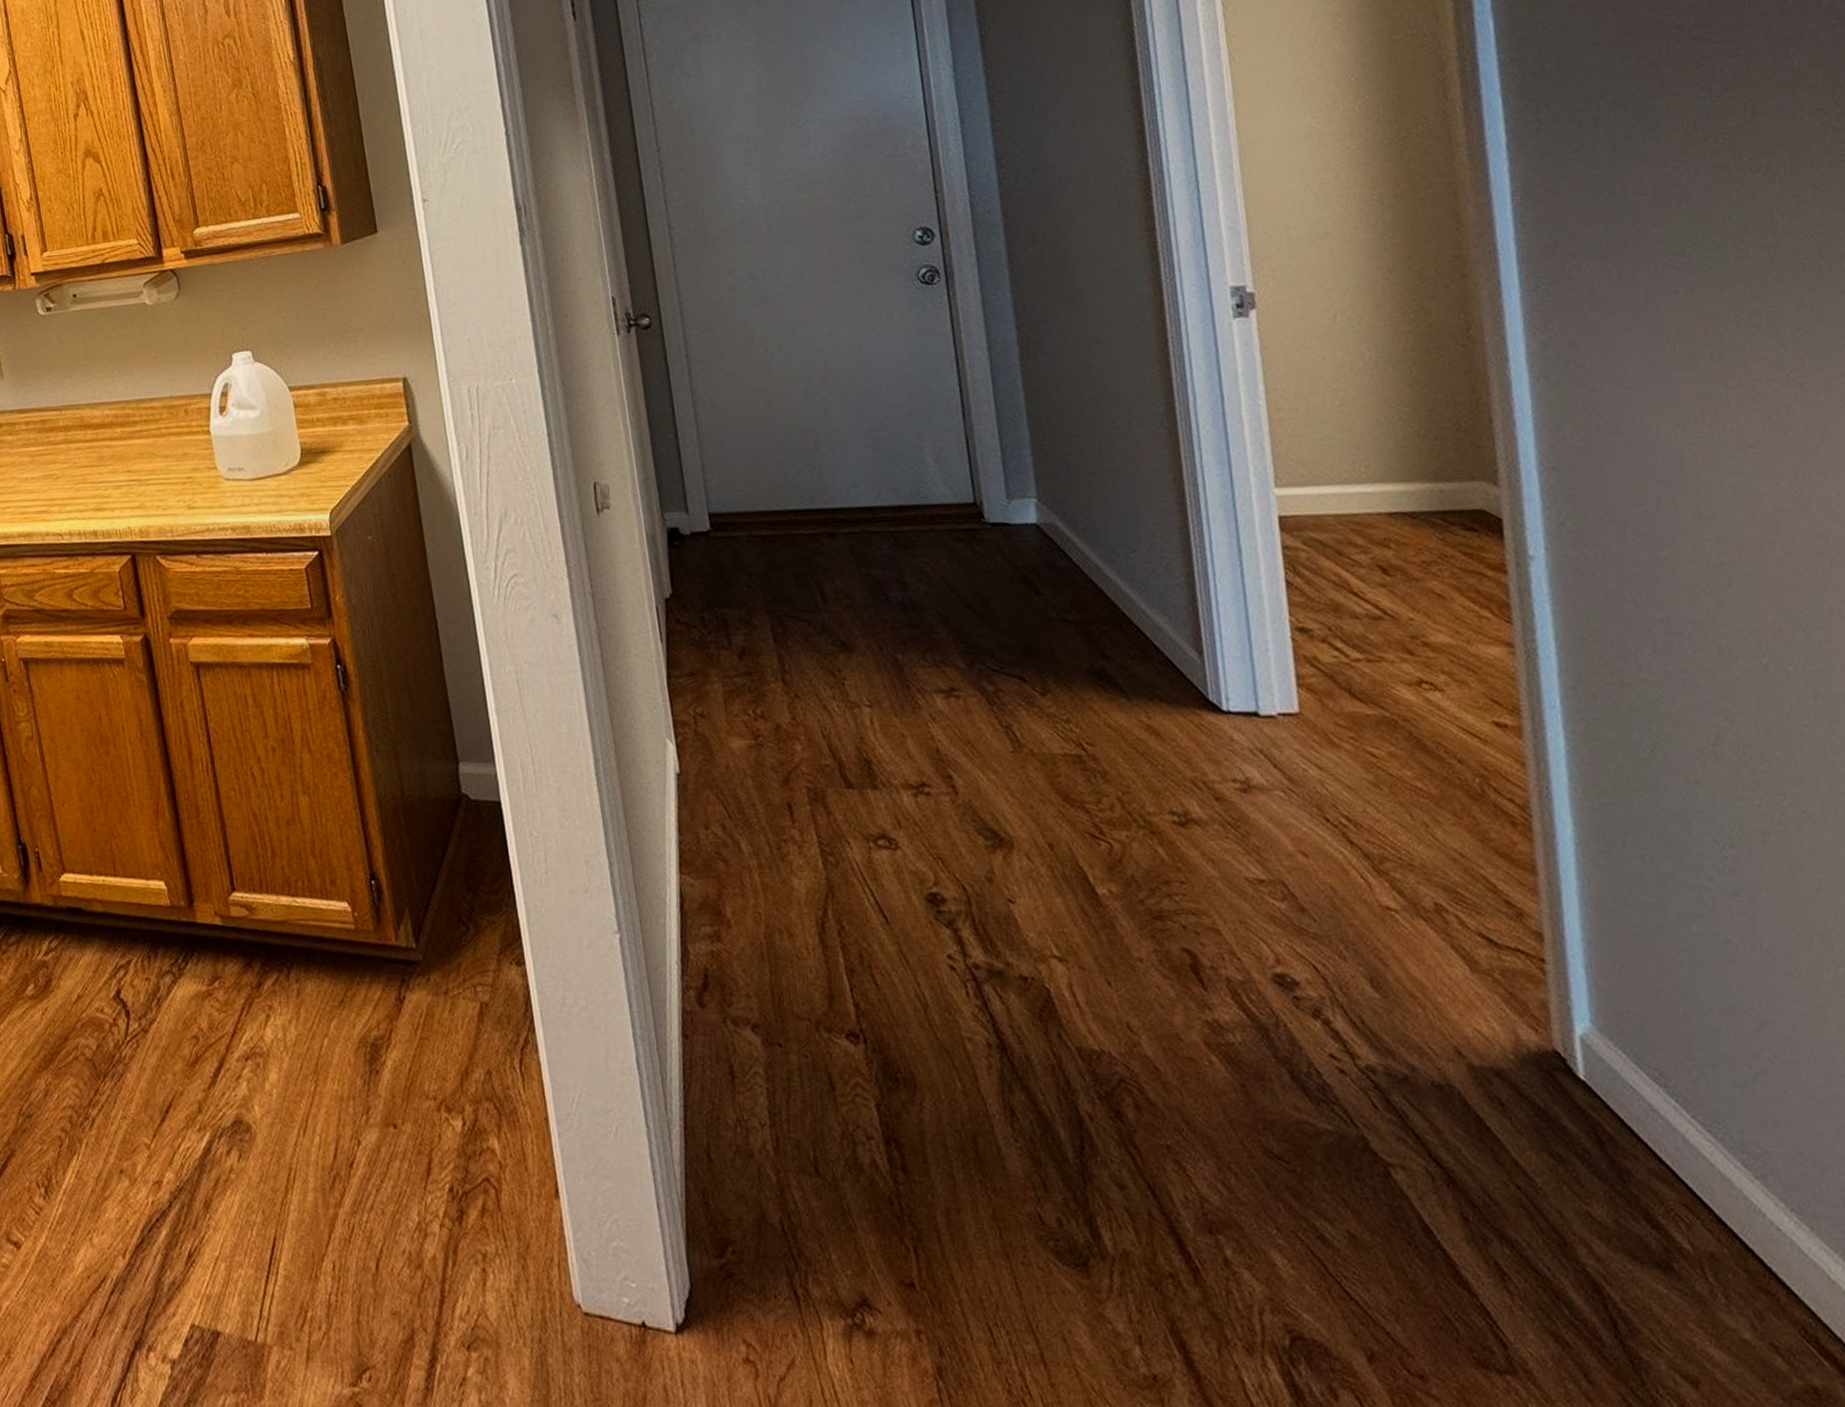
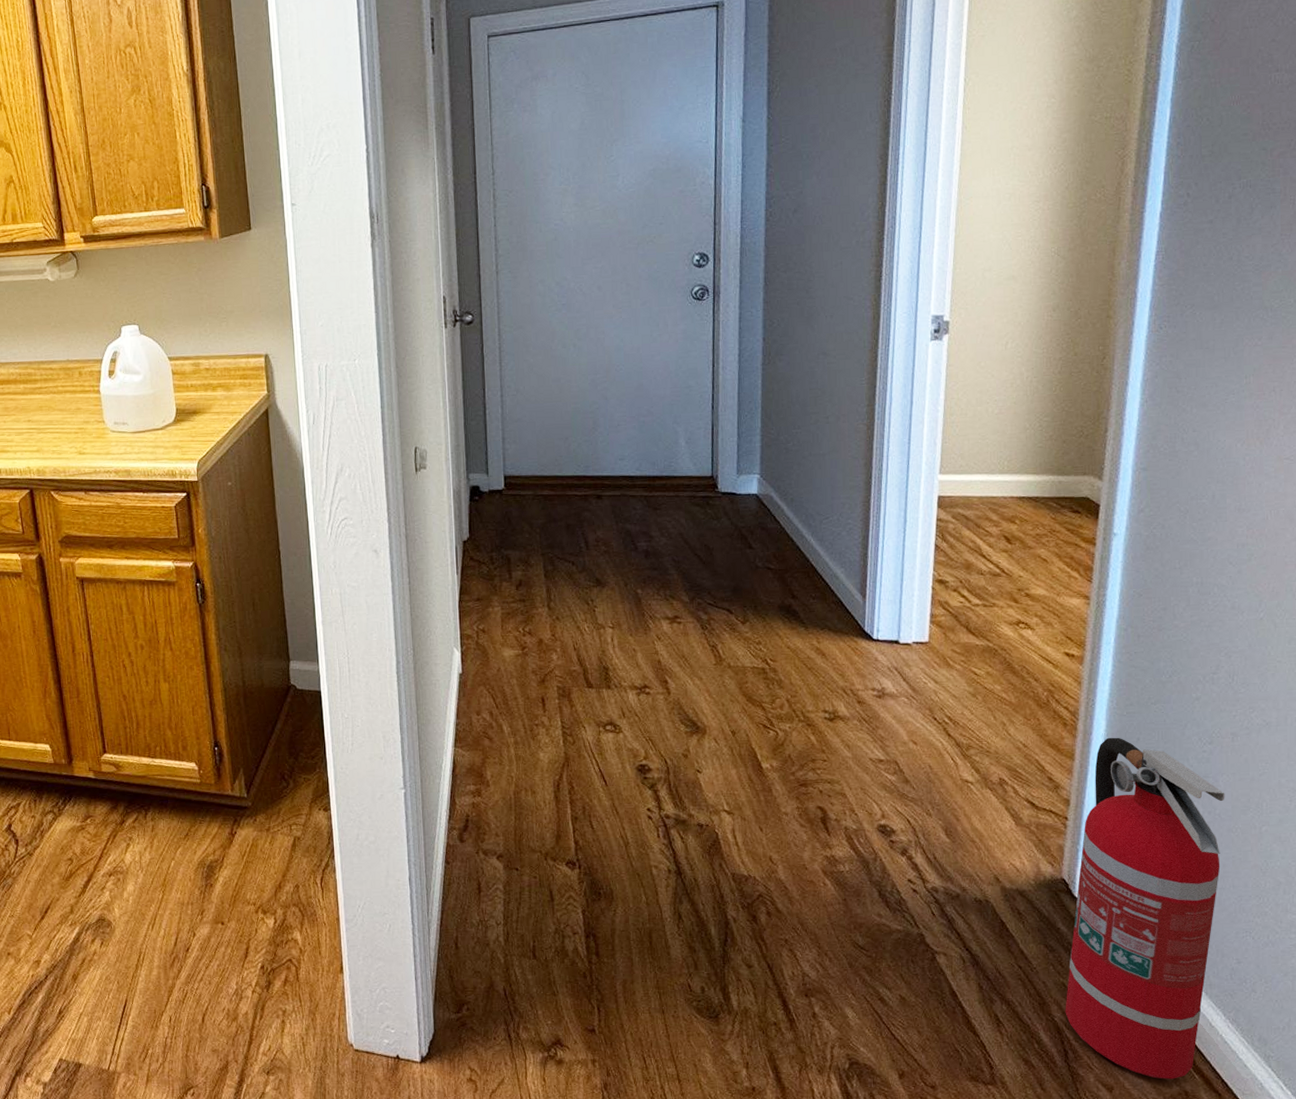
fire extinguisher: none [1568,840,1817,1368] -> present [1065,737,1225,1079]

